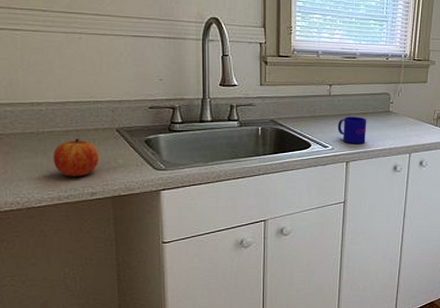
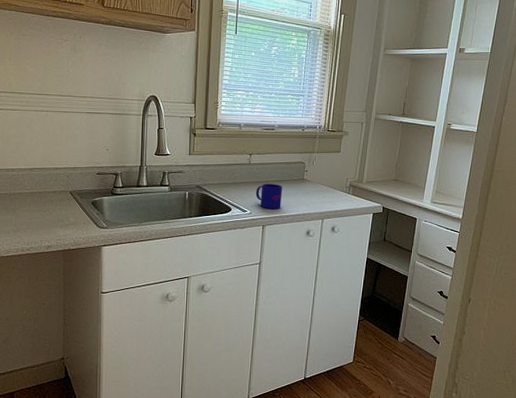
apple: present [53,139,100,177] -> none [20,199,56,232]

